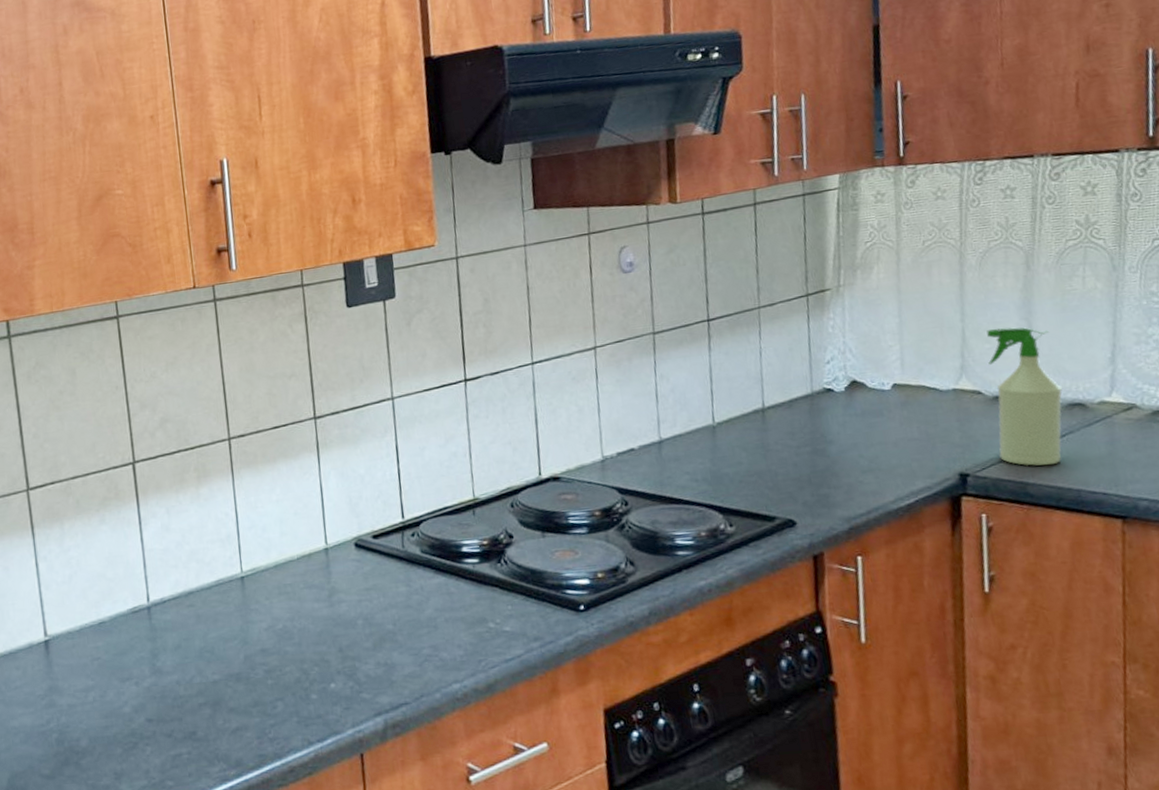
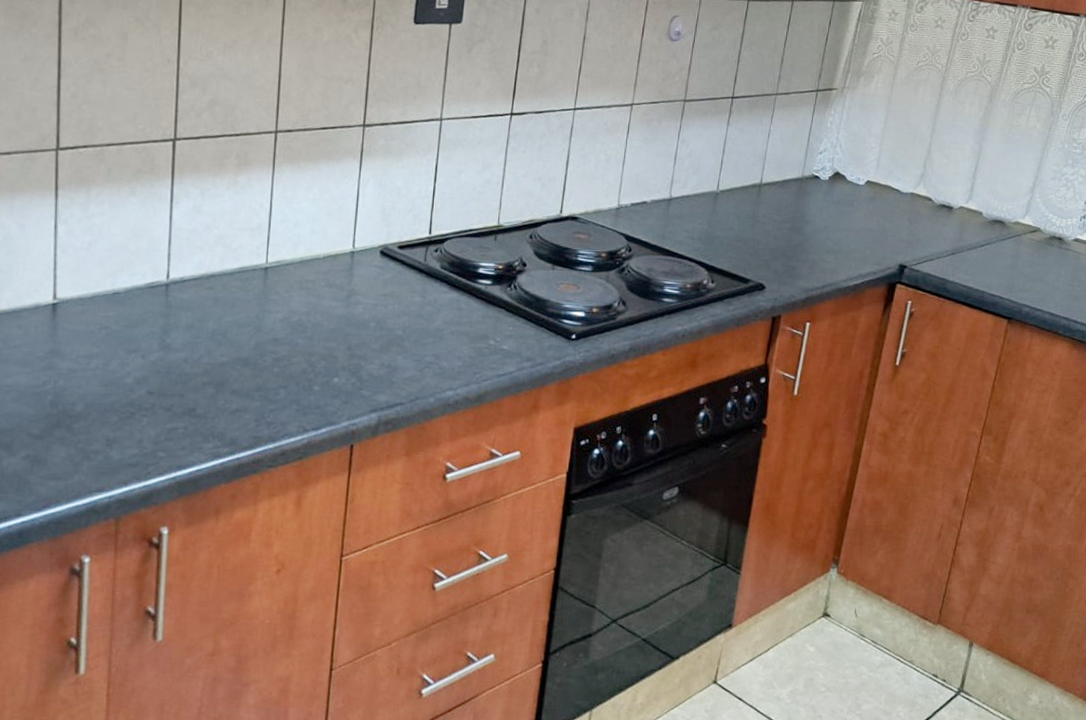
spray bottle: present [986,327,1062,466] -> none [932,147,993,268]

